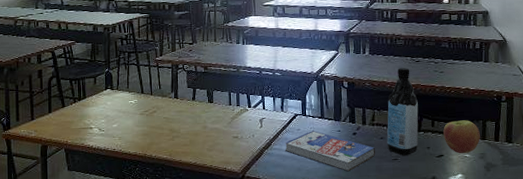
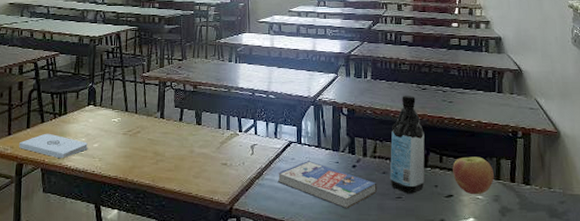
notepad: none [42,116,107,140] -> present [19,133,88,159]

